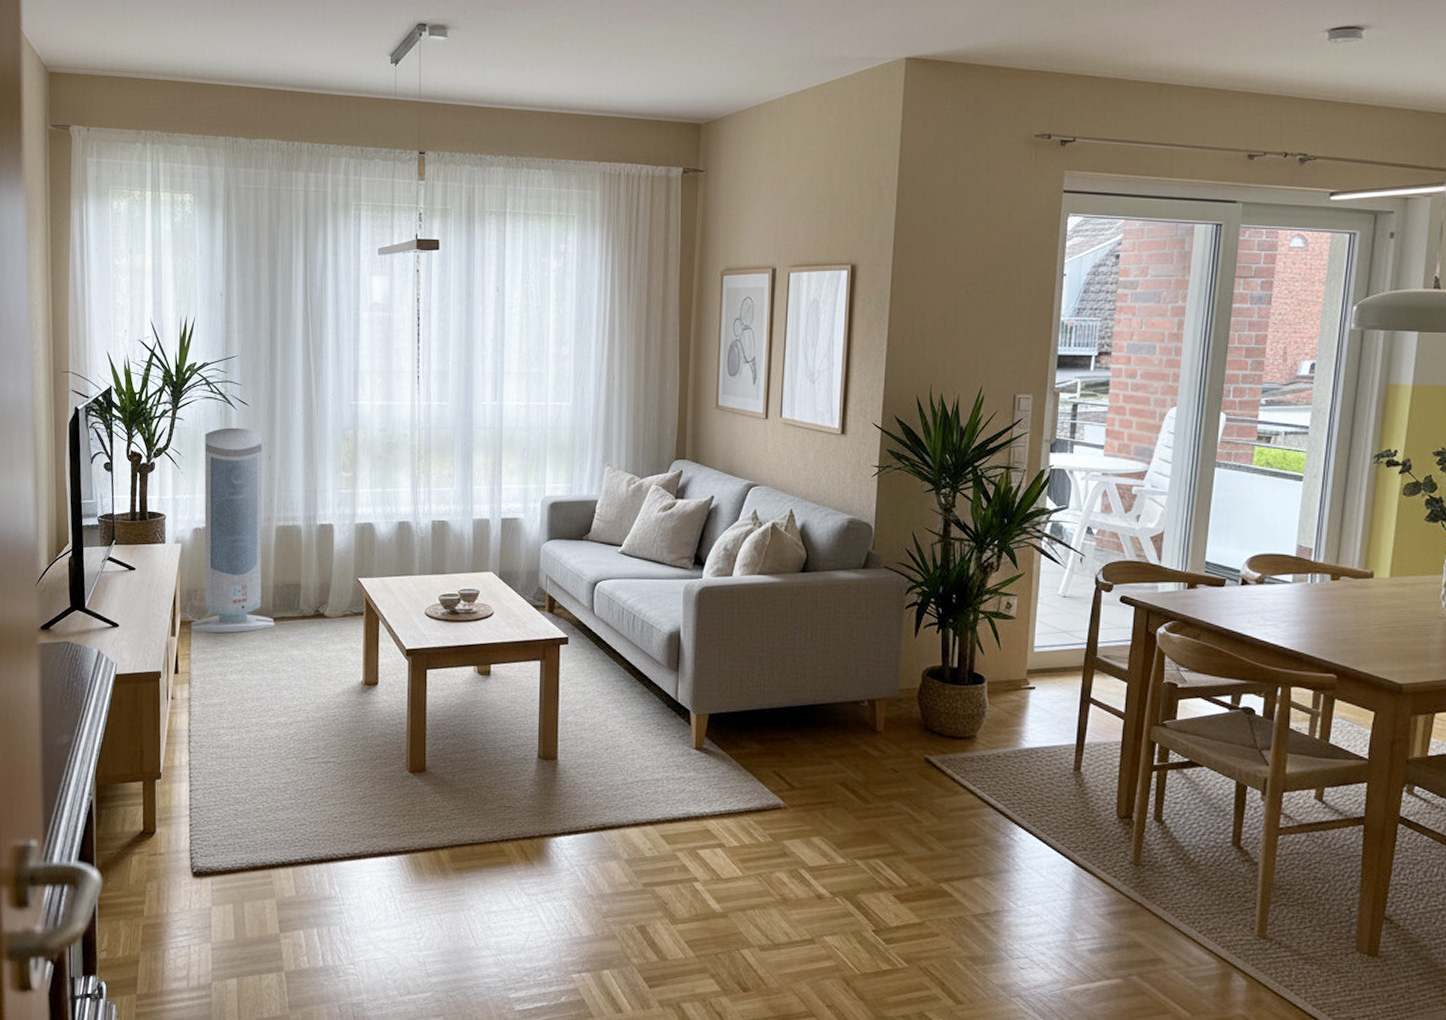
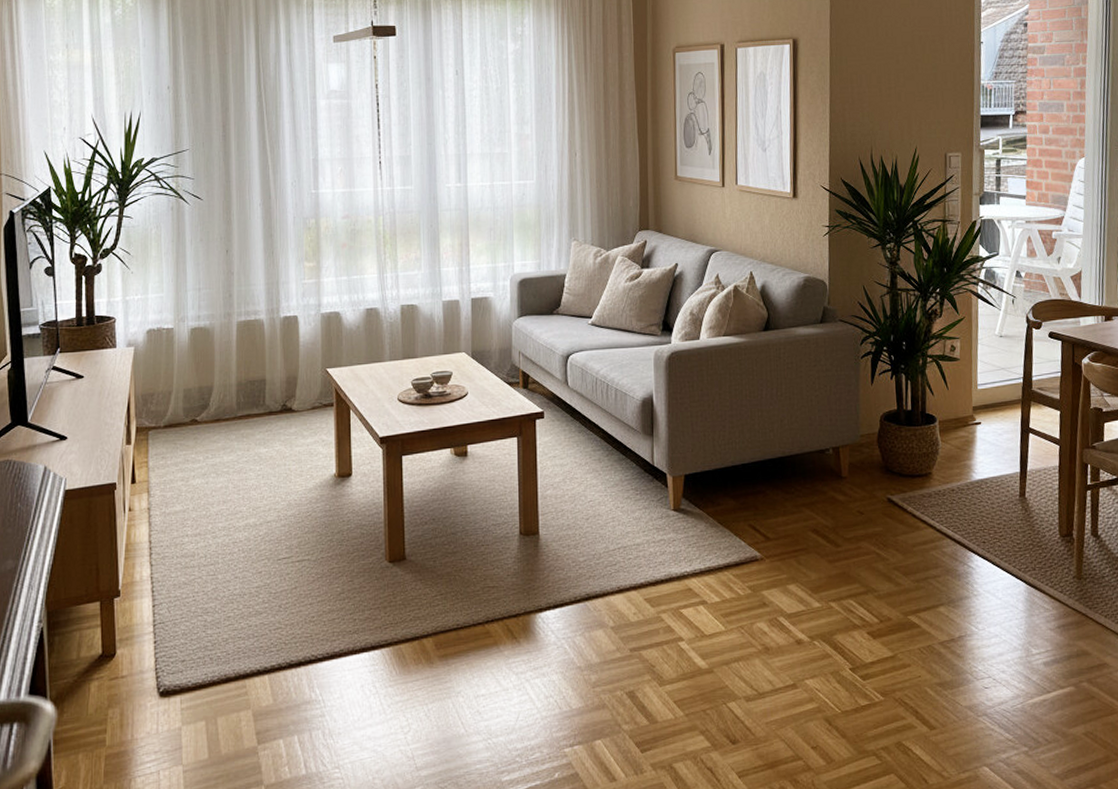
air purifier: present [190,427,275,633] -> none [147,223,240,438]

